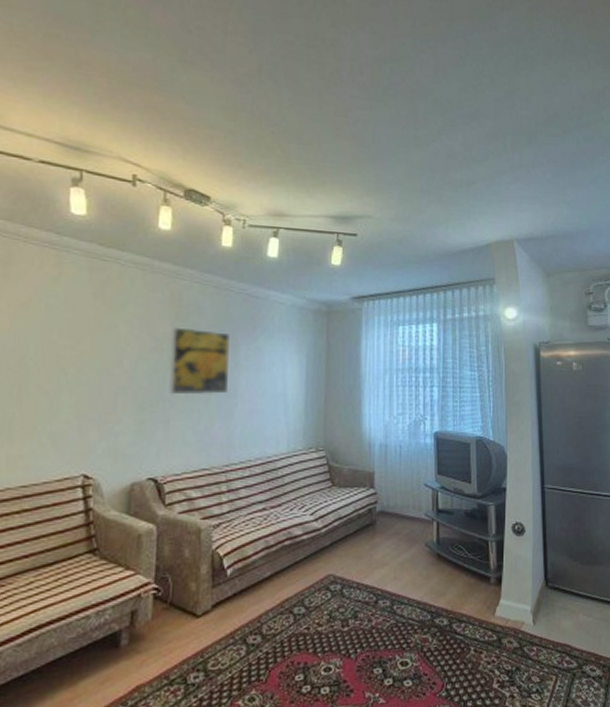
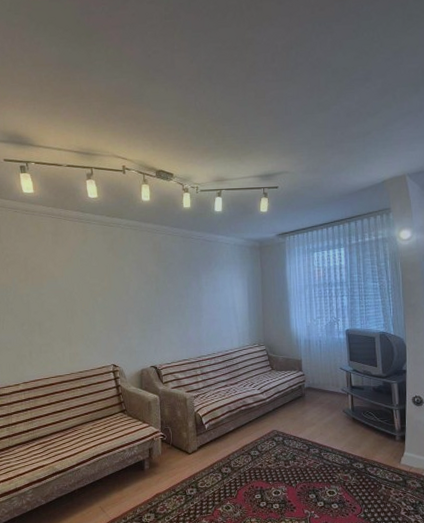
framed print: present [169,327,230,395] -> none [156,266,197,312]

